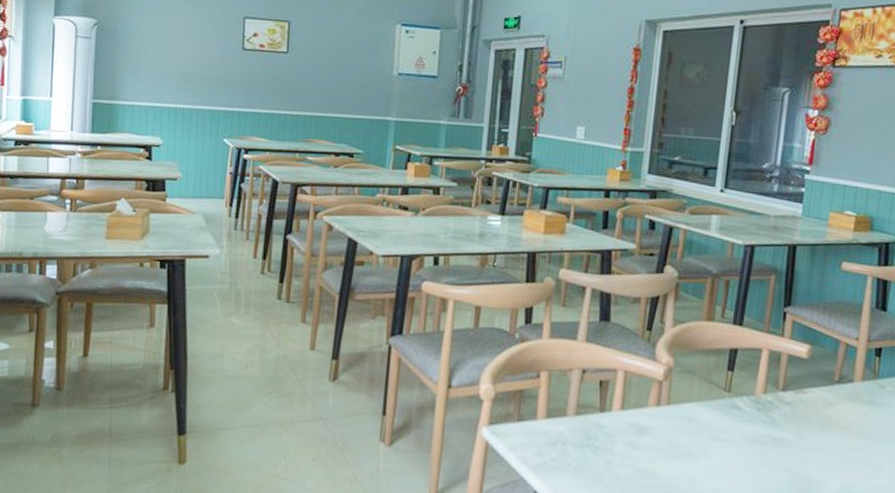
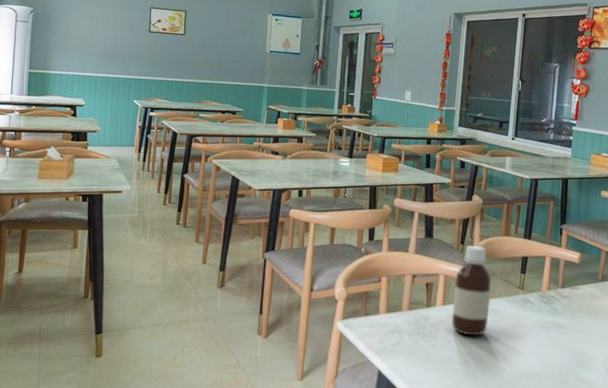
bottle: none [632,333,688,451] -> present [452,246,492,336]

